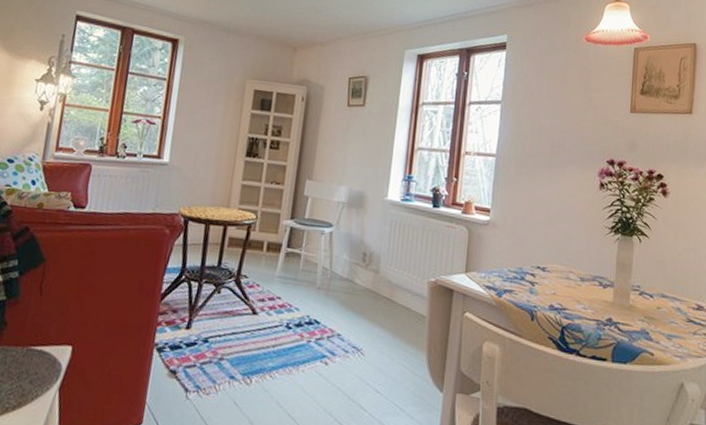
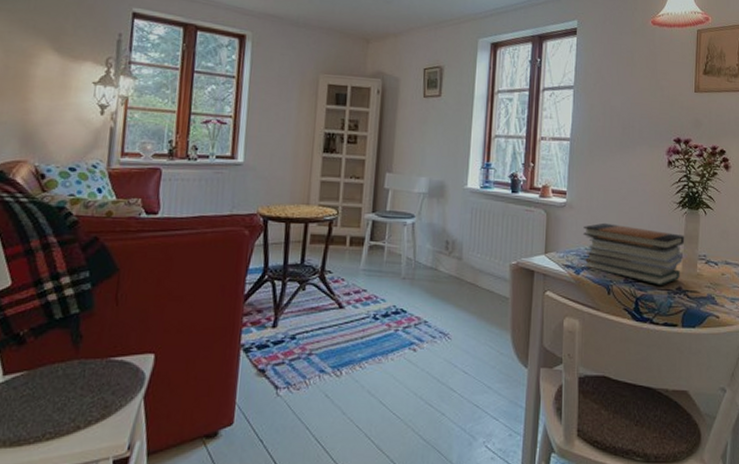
book stack: none [506,244,617,316] -> present [583,222,685,286]

